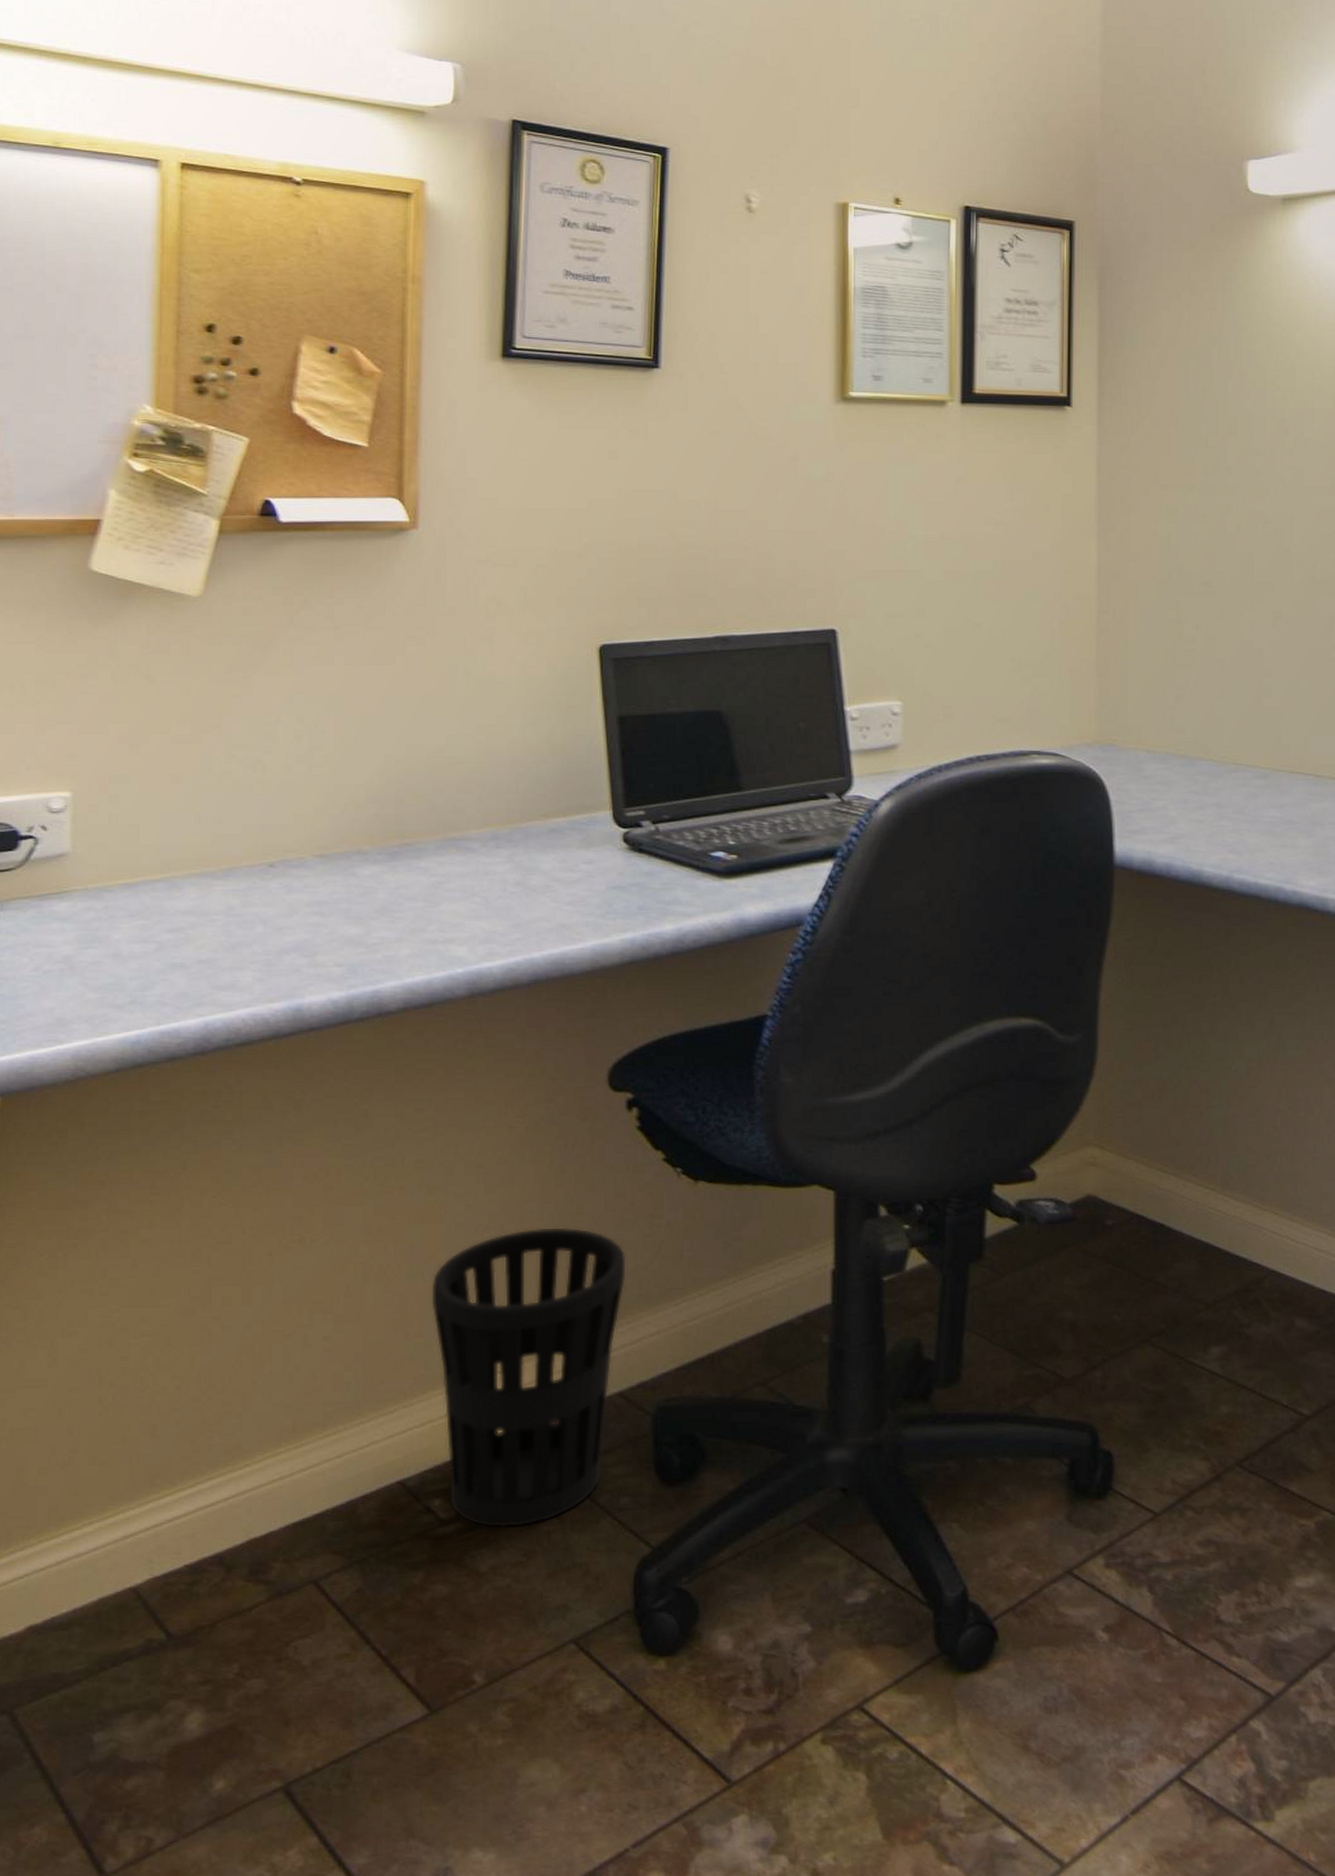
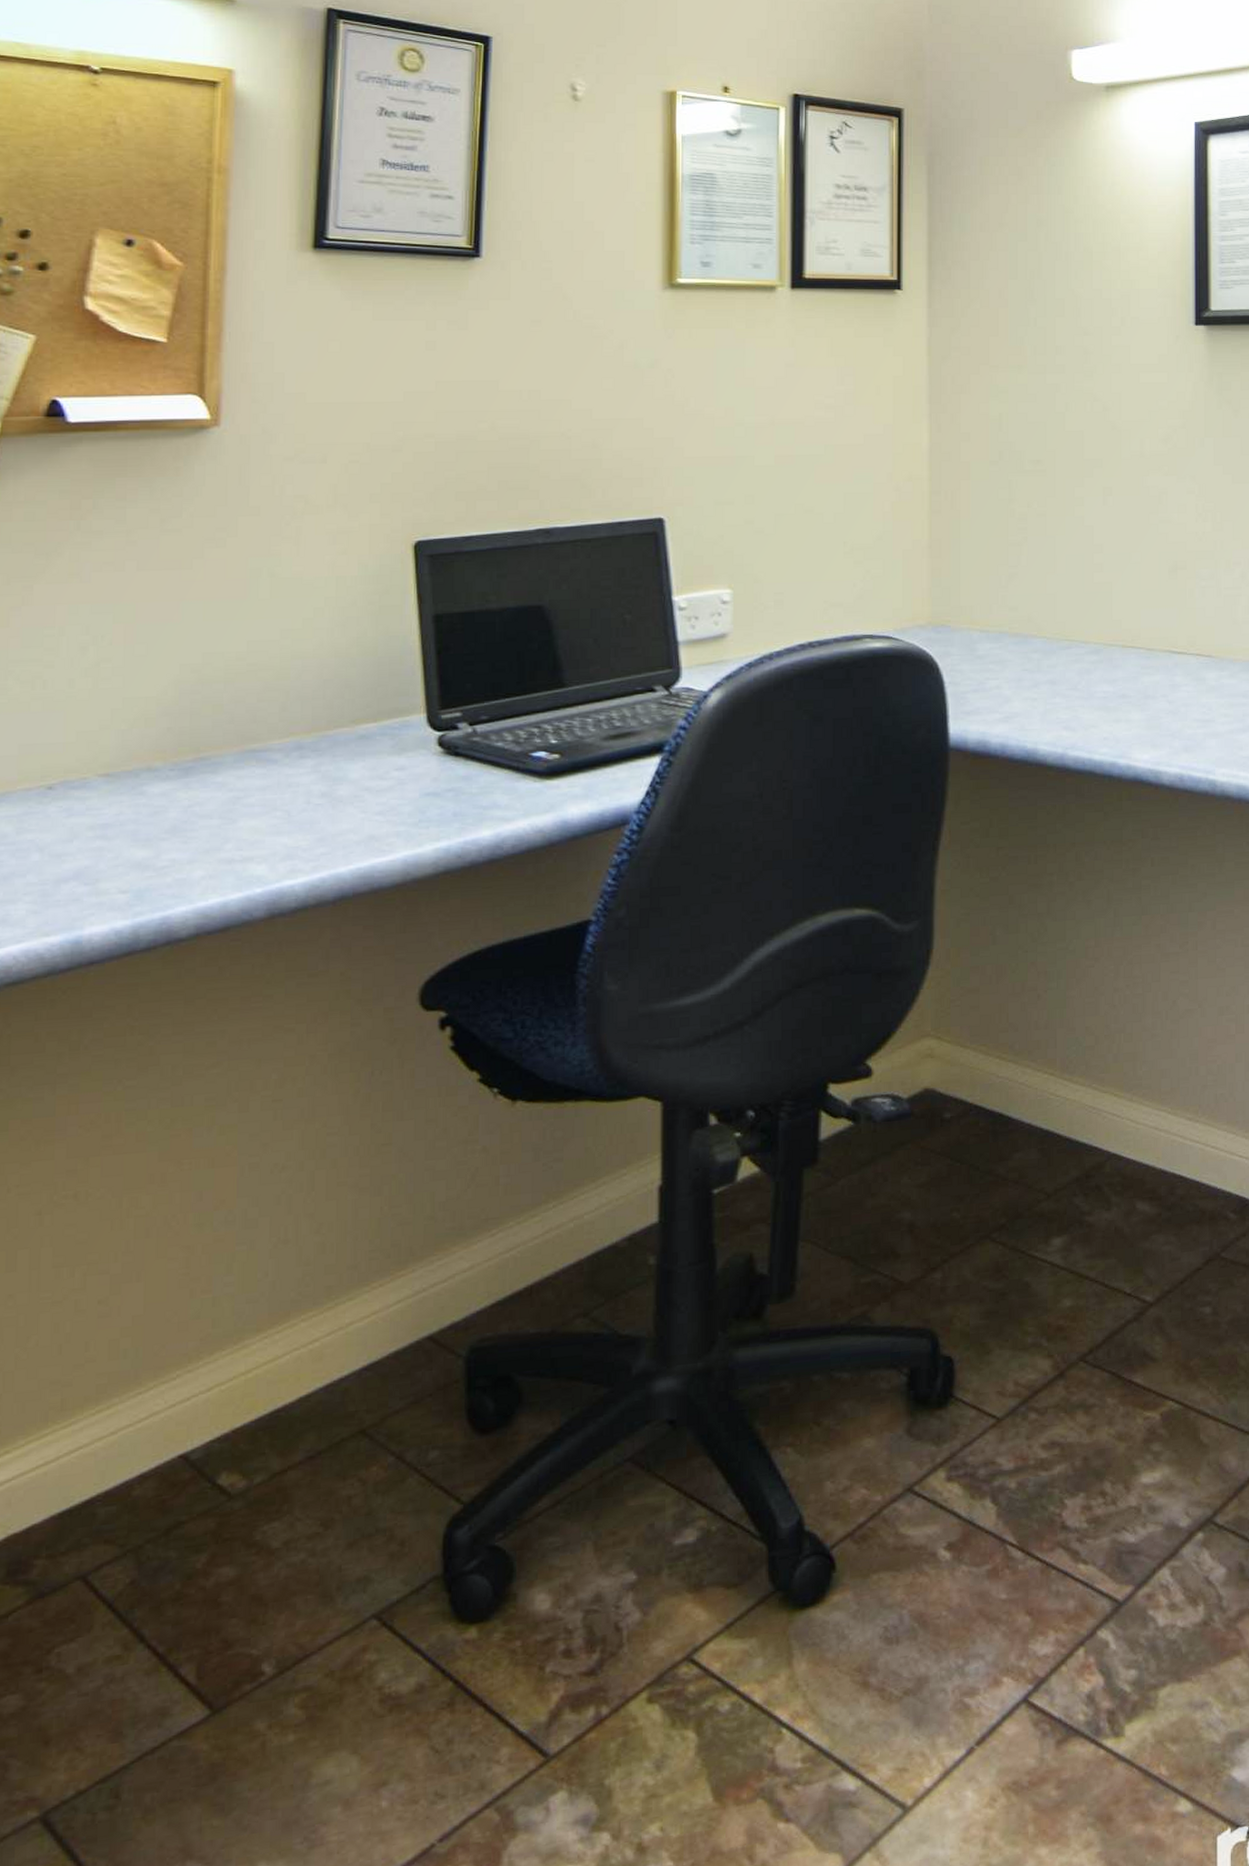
wastebasket: present [430,1227,626,1528] -> none [220,1160,438,1498]

